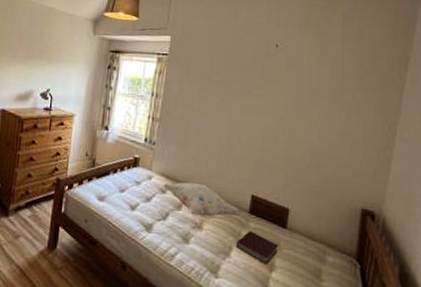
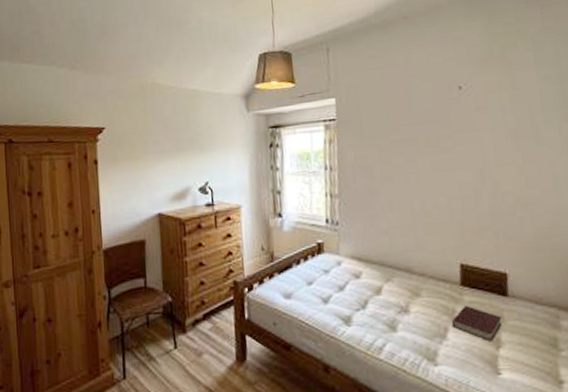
decorative pillow: present [162,182,244,217] -> none [354,260,455,298]

